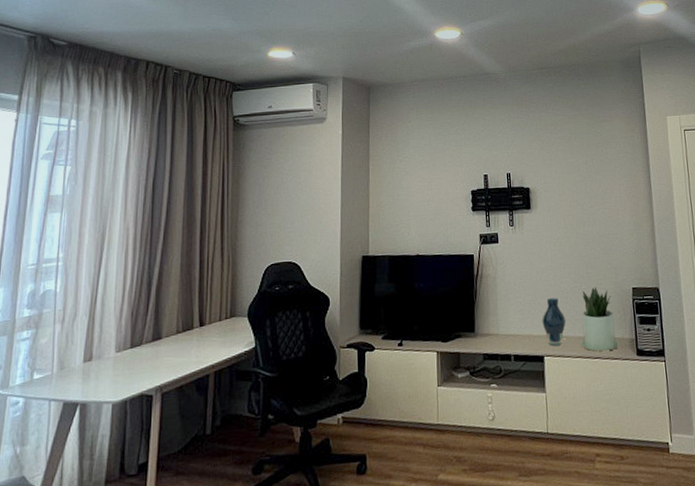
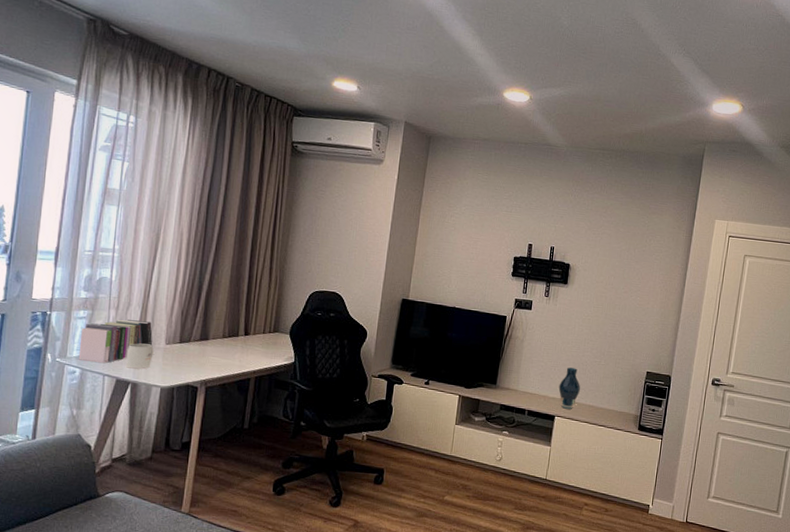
books: none [21,330,101,389] -> present [78,319,152,364]
mug: none [73,355,103,387] -> present [125,343,154,370]
planter: present [580,287,620,352] -> none [590,365,625,422]

